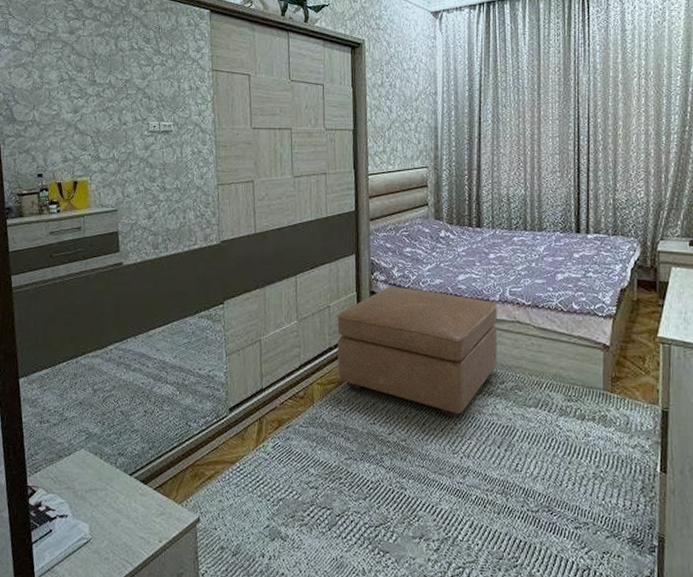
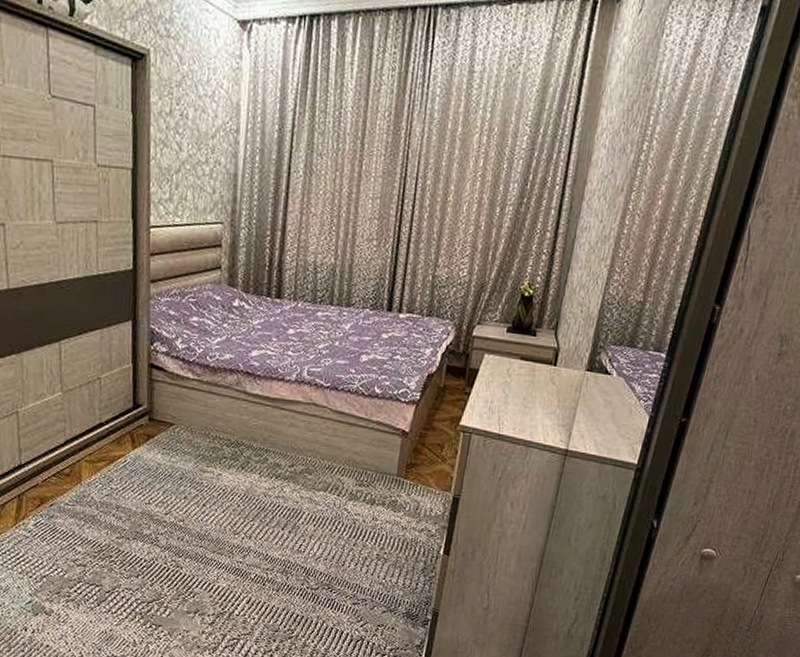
ottoman: present [337,286,497,419] -> none [109,358,293,500]

